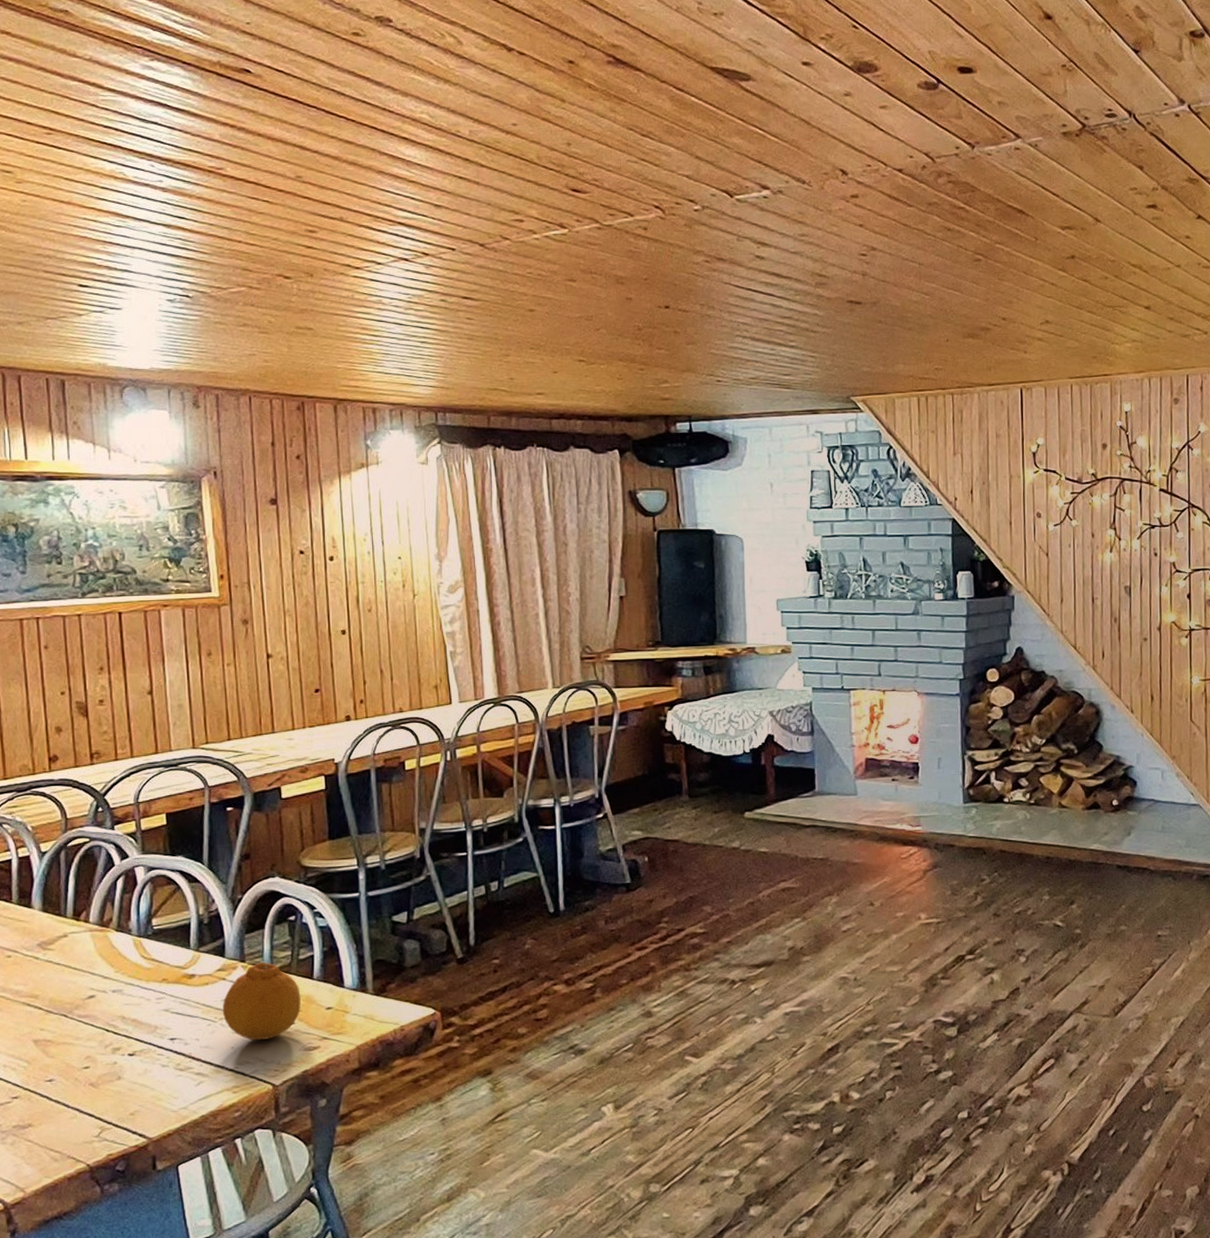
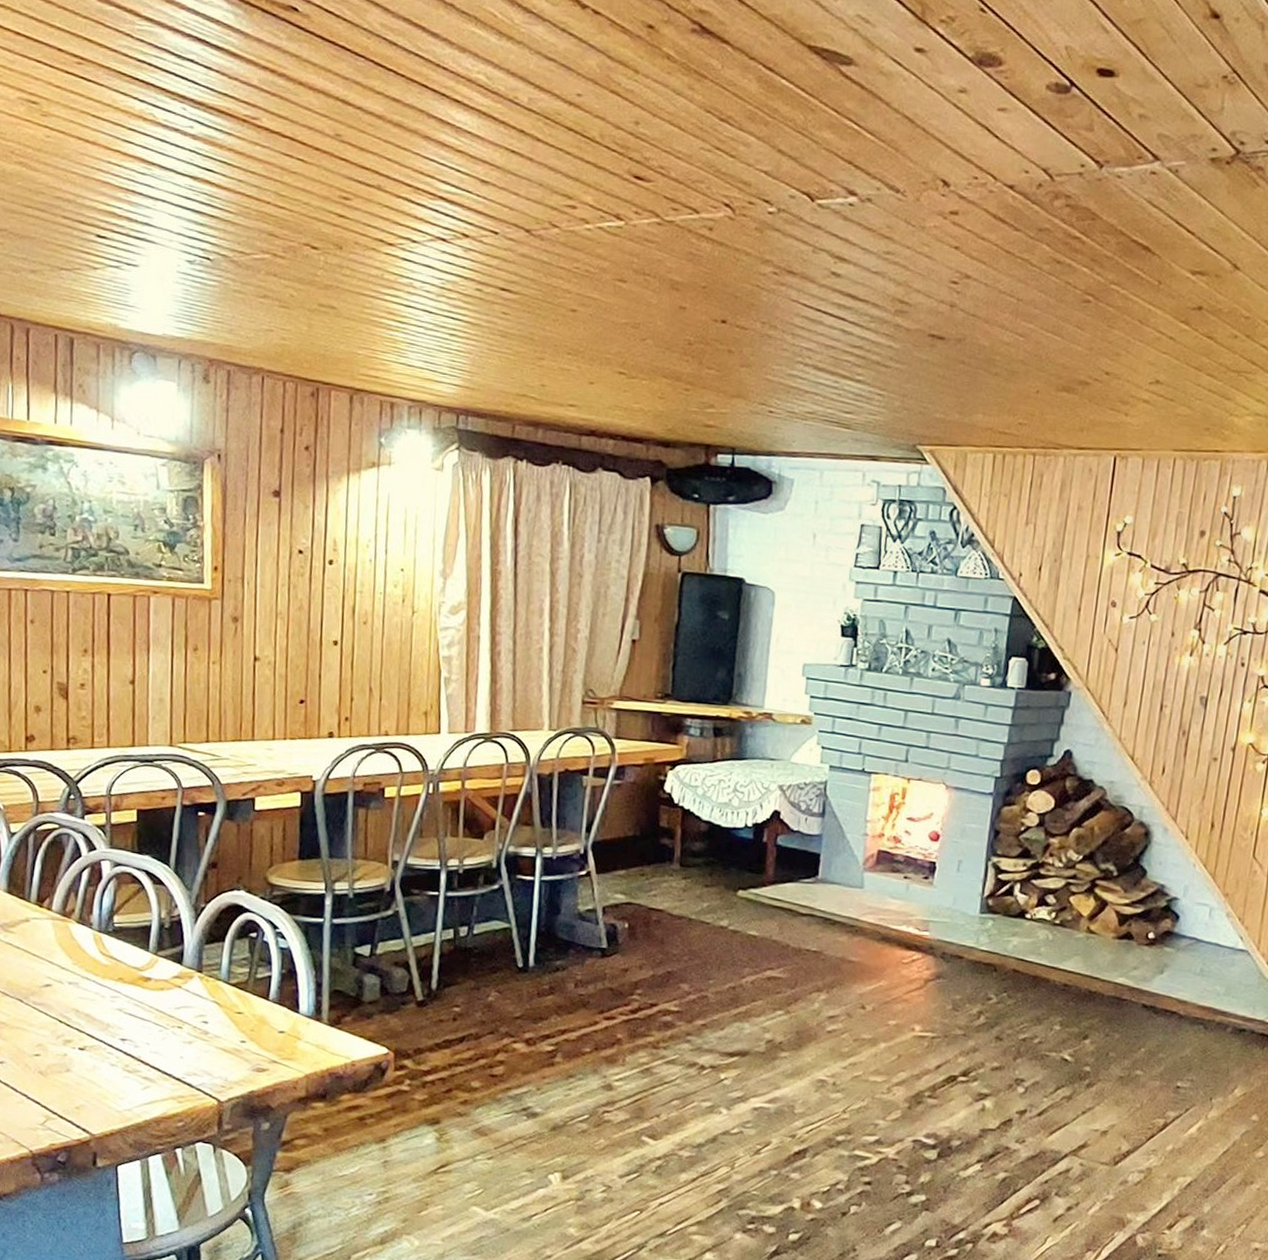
fruit: present [222,962,301,1041] -> none [174,975,255,1054]

